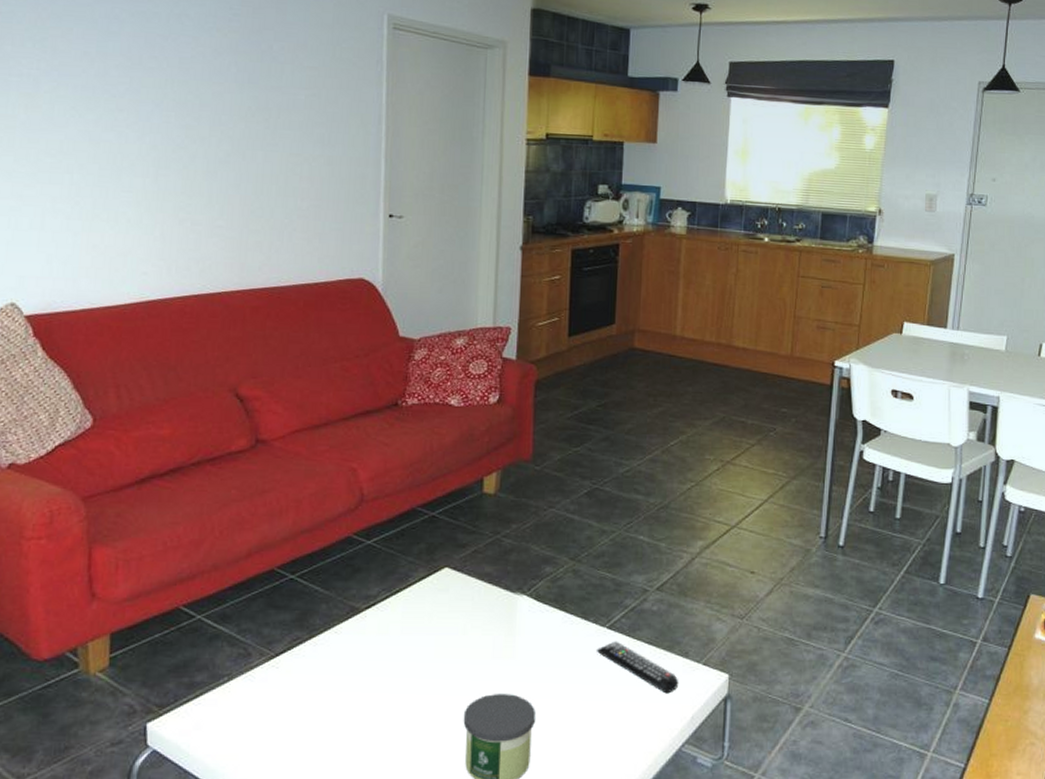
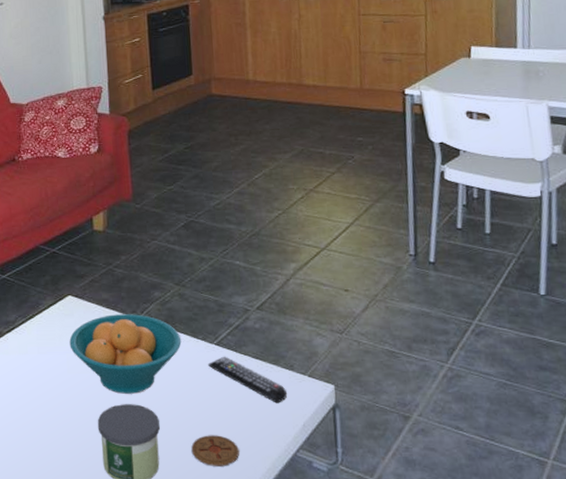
fruit bowl: none [440,591,570,682] -> present [69,314,182,394]
coaster: none [568,729,620,764] -> present [191,435,239,466]

